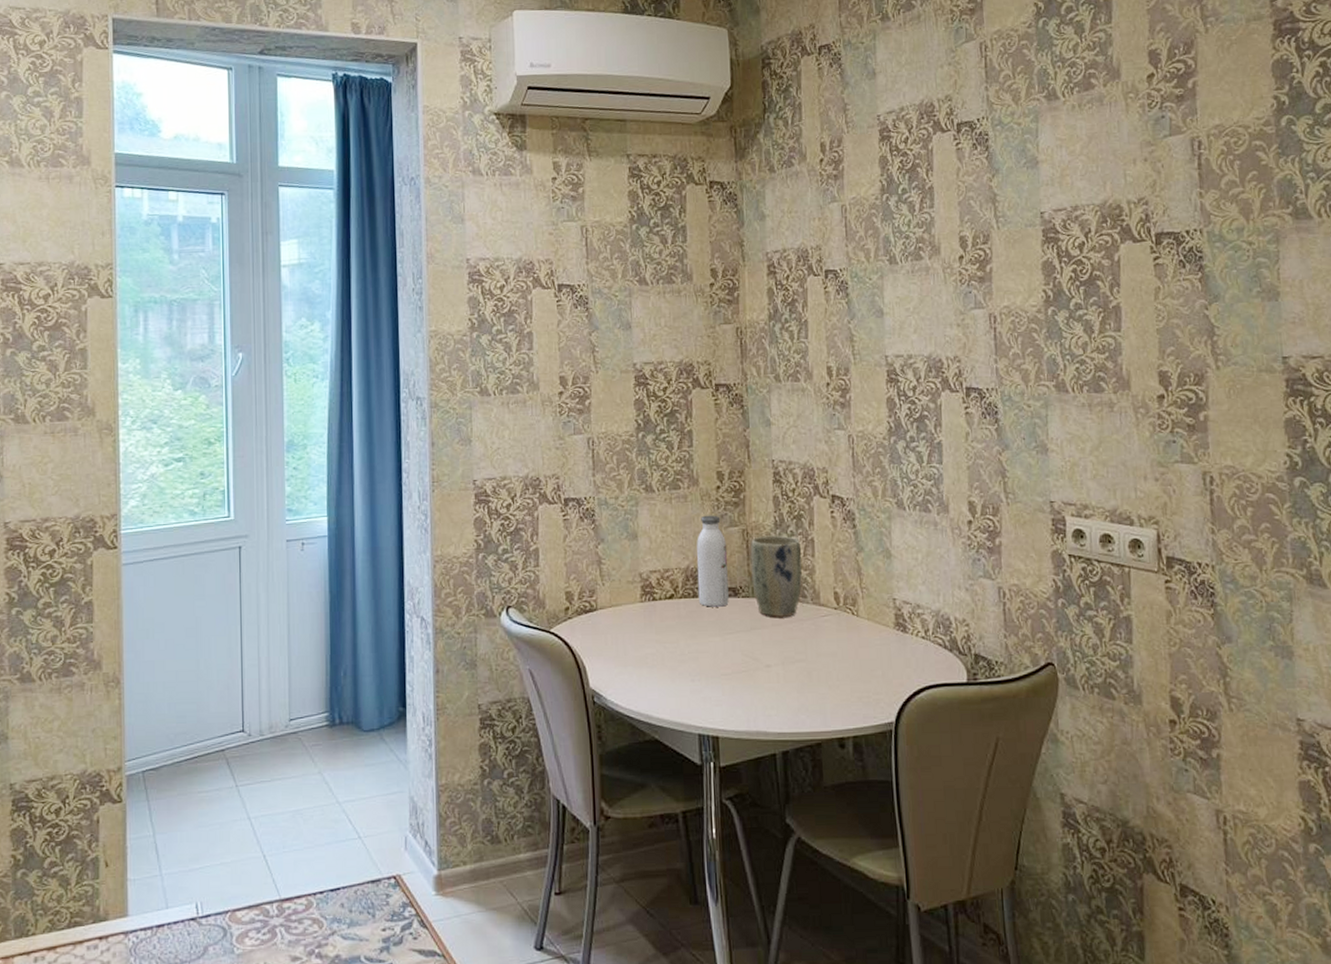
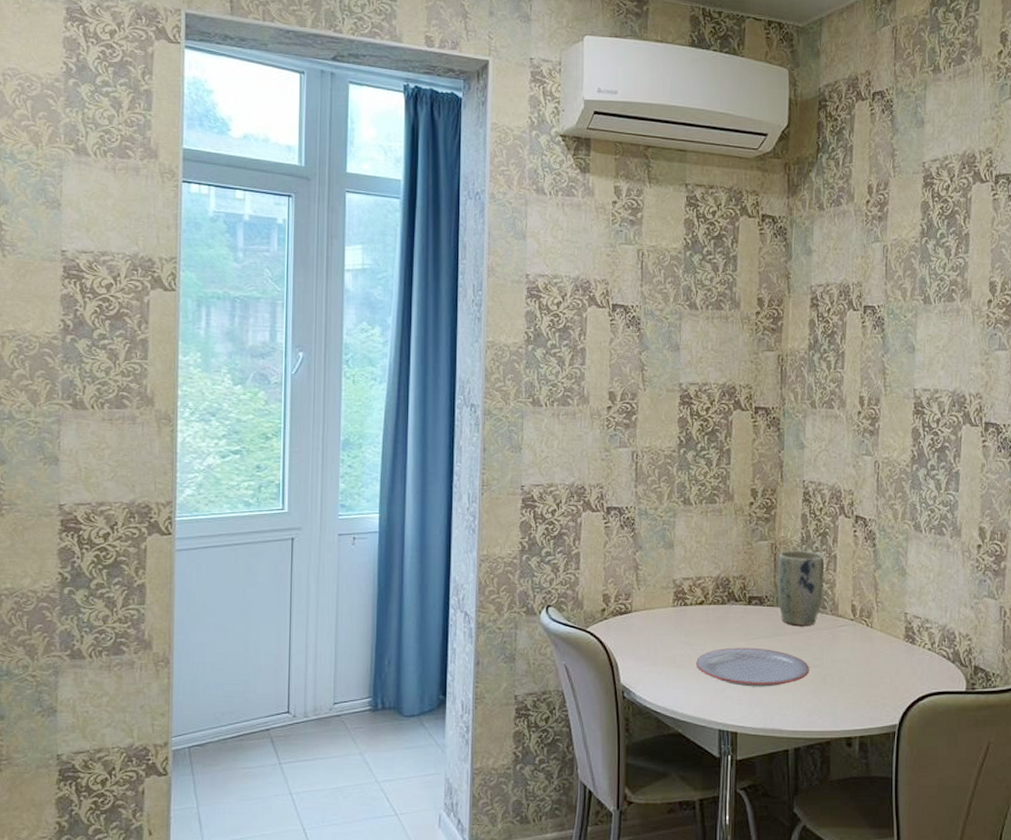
plate: none [668,643,793,687] -> present [695,647,809,687]
water bottle: present [696,515,729,607] -> none [726,529,756,614]

